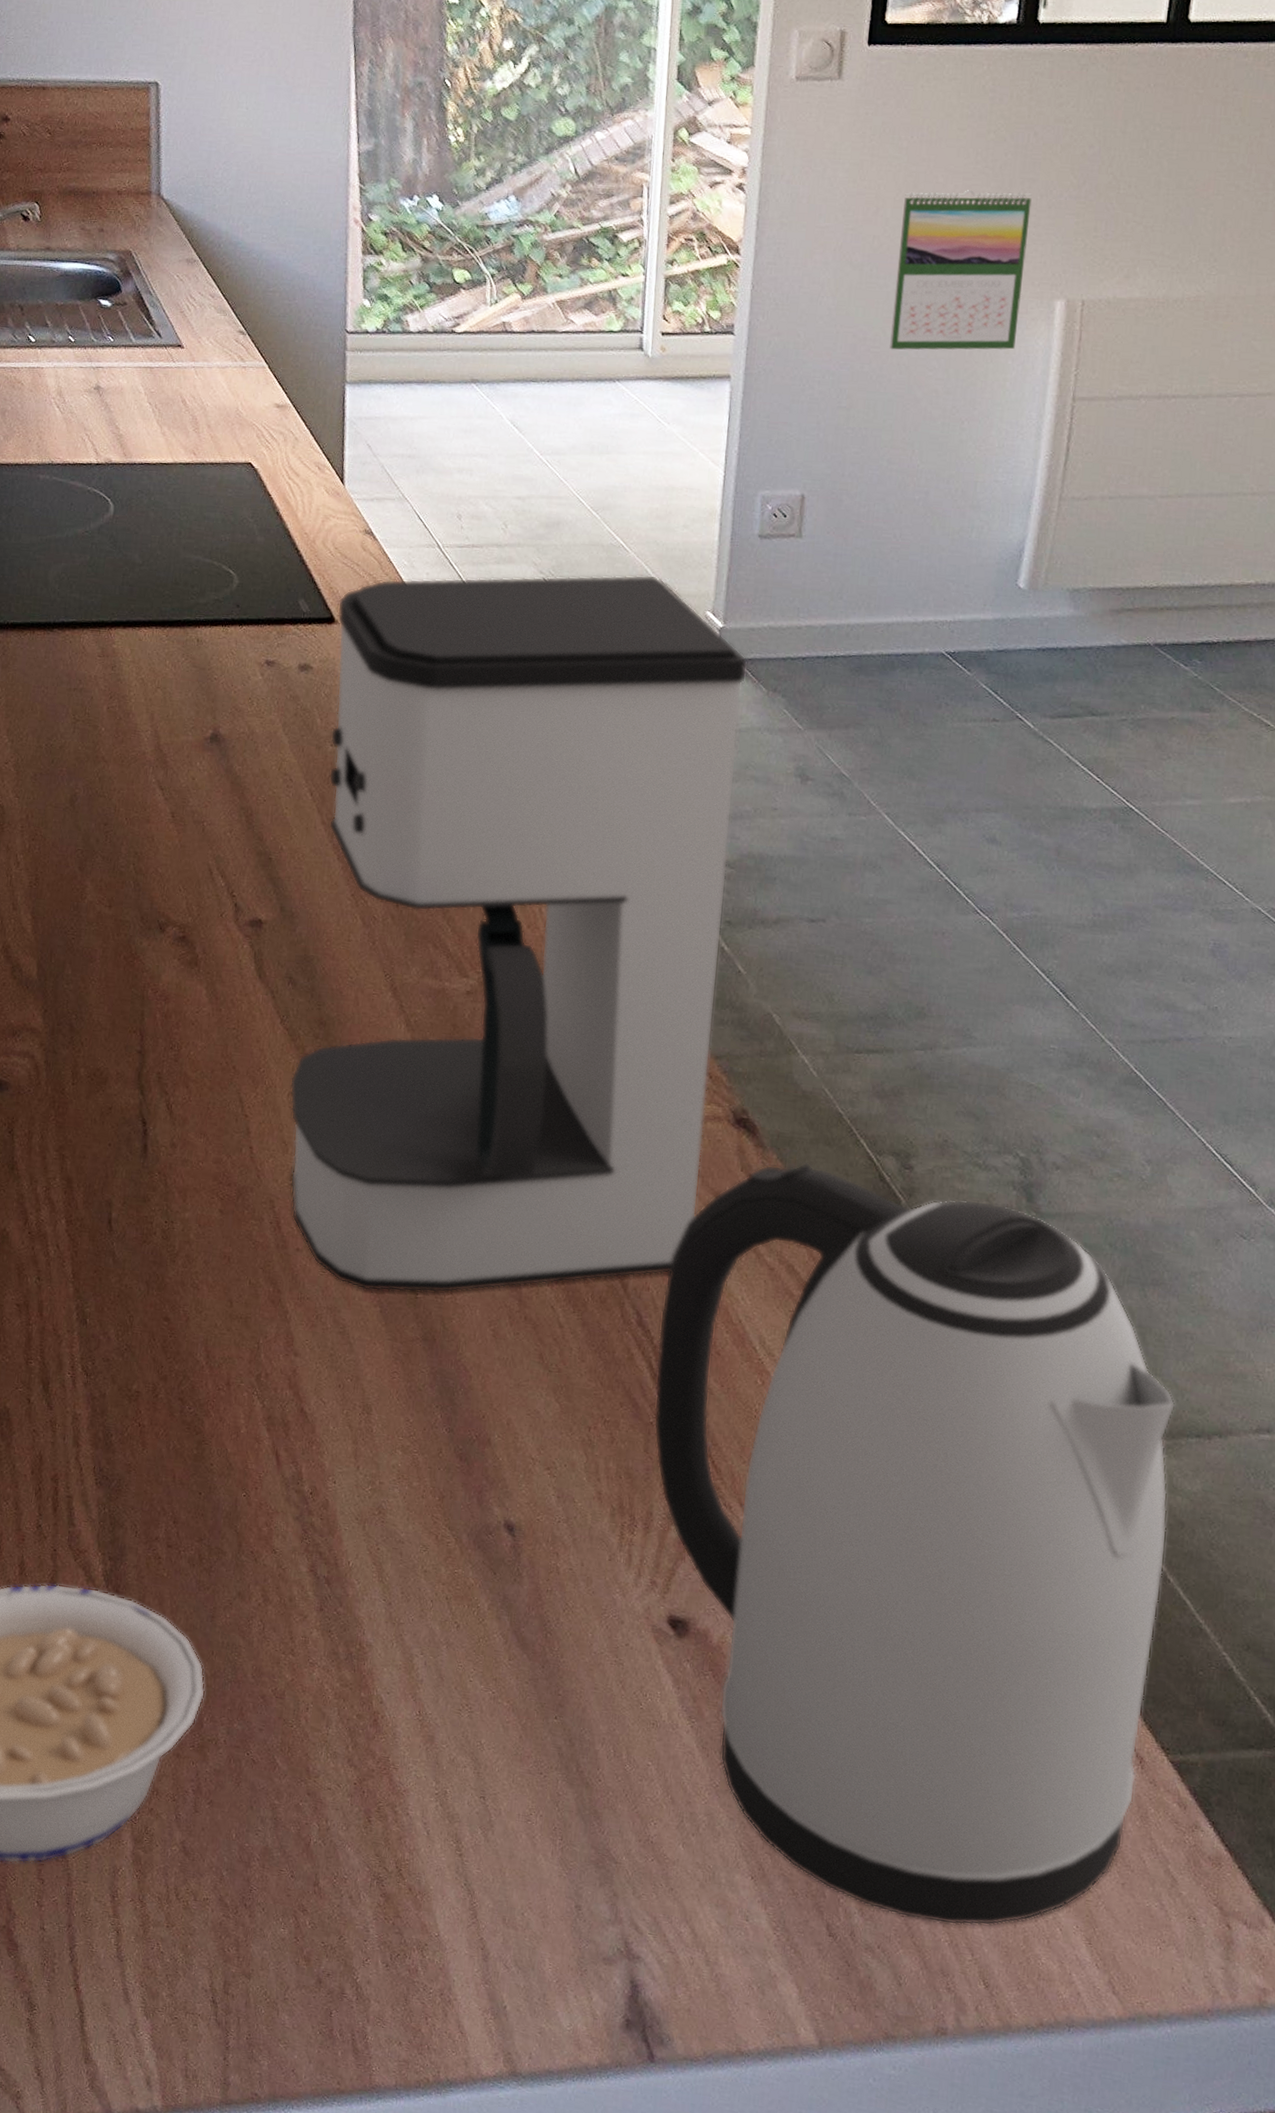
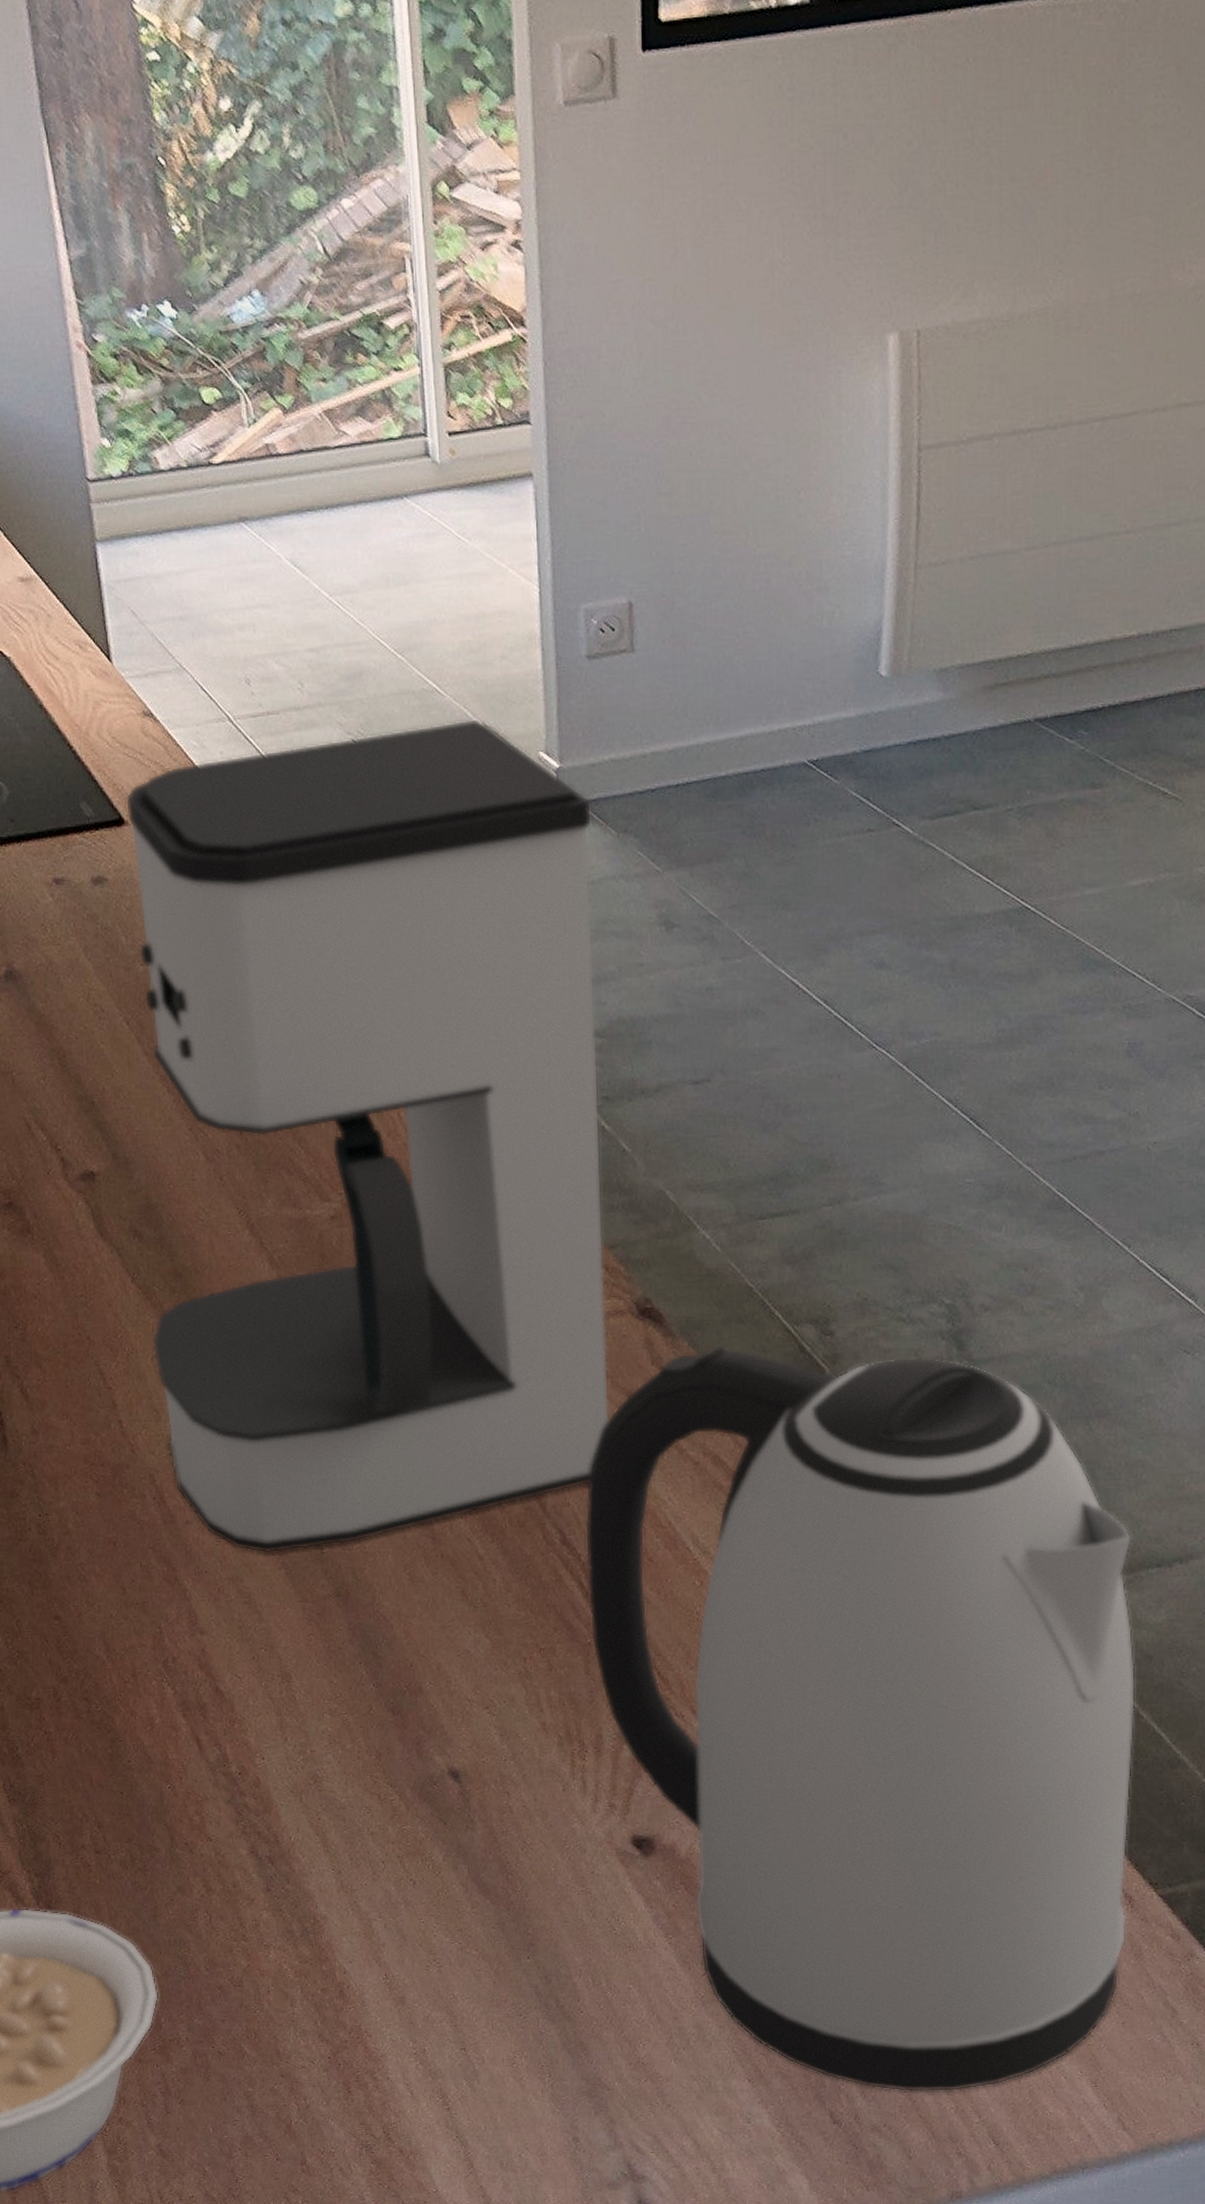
calendar: present [890,190,1032,351] -> none [705,209,849,418]

